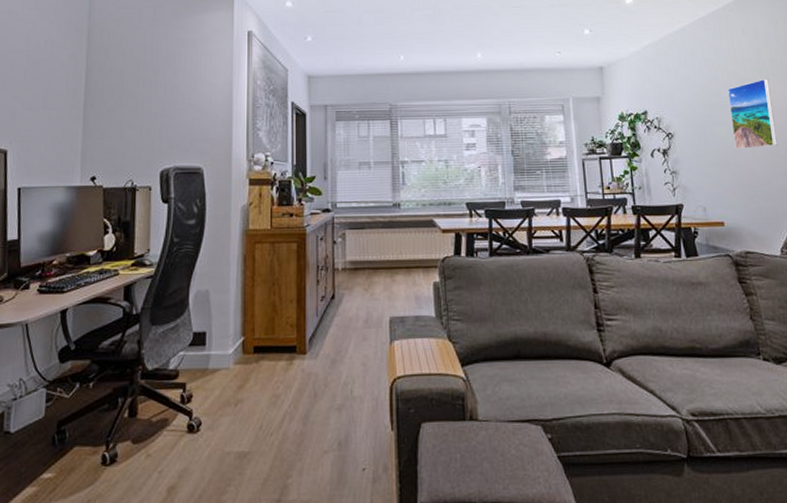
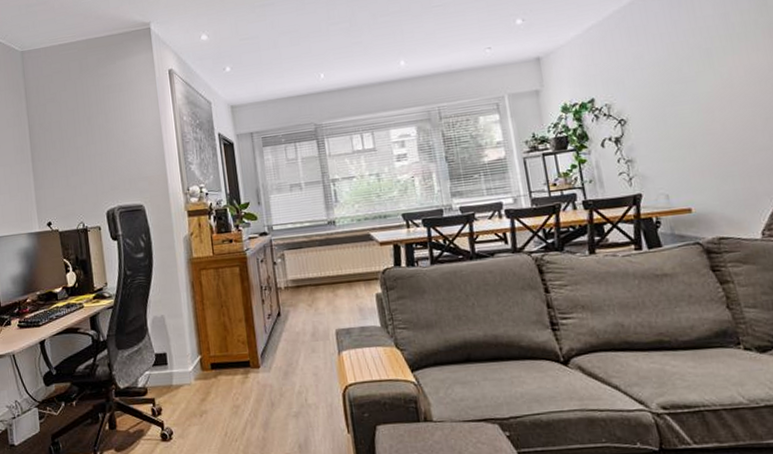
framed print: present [727,78,778,149] -> none [689,44,754,128]

